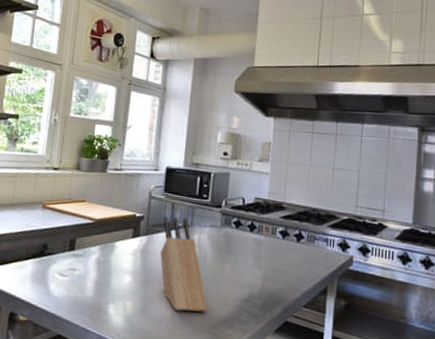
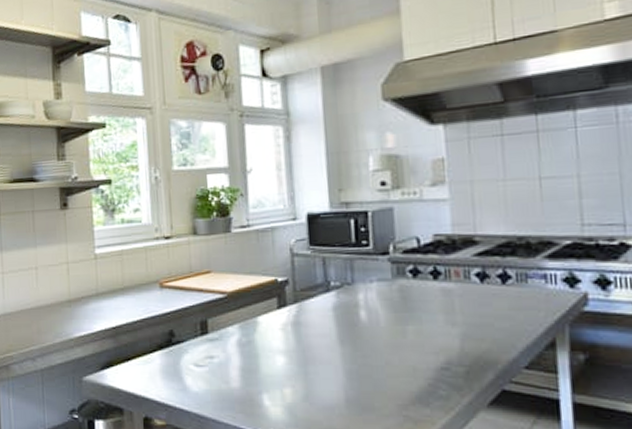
knife block: present [160,216,208,313] -> none [314,273,392,392]

